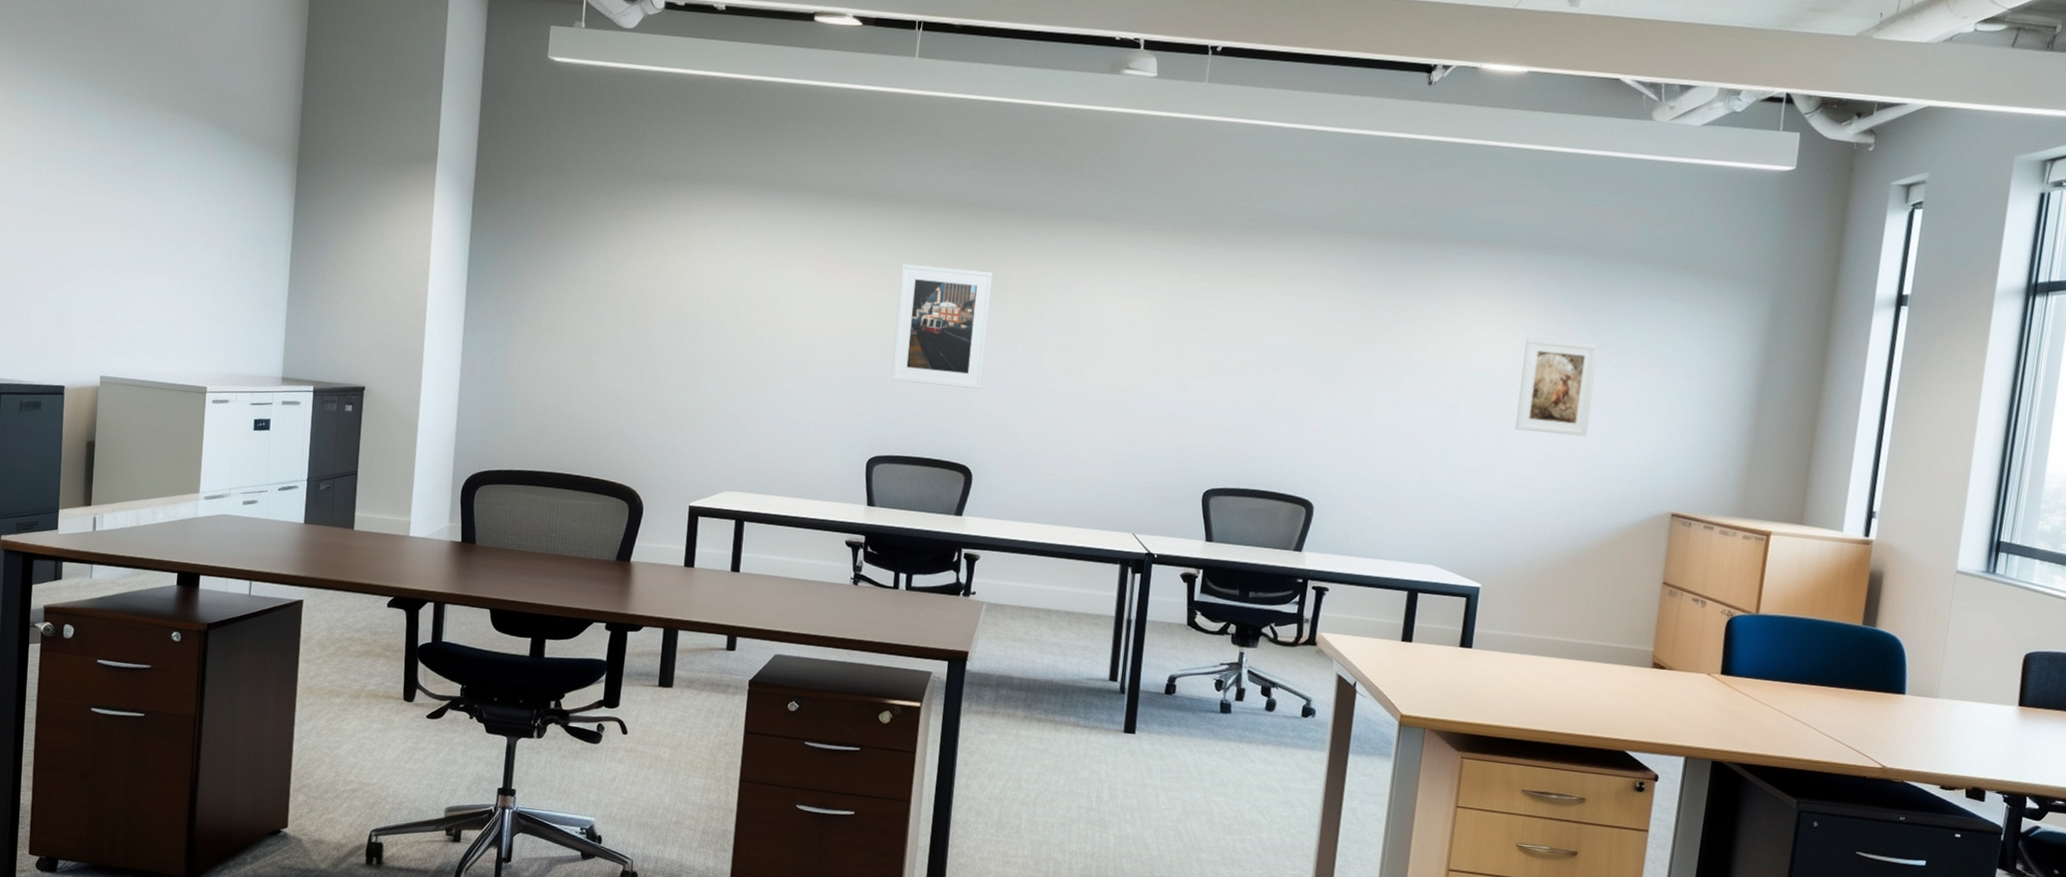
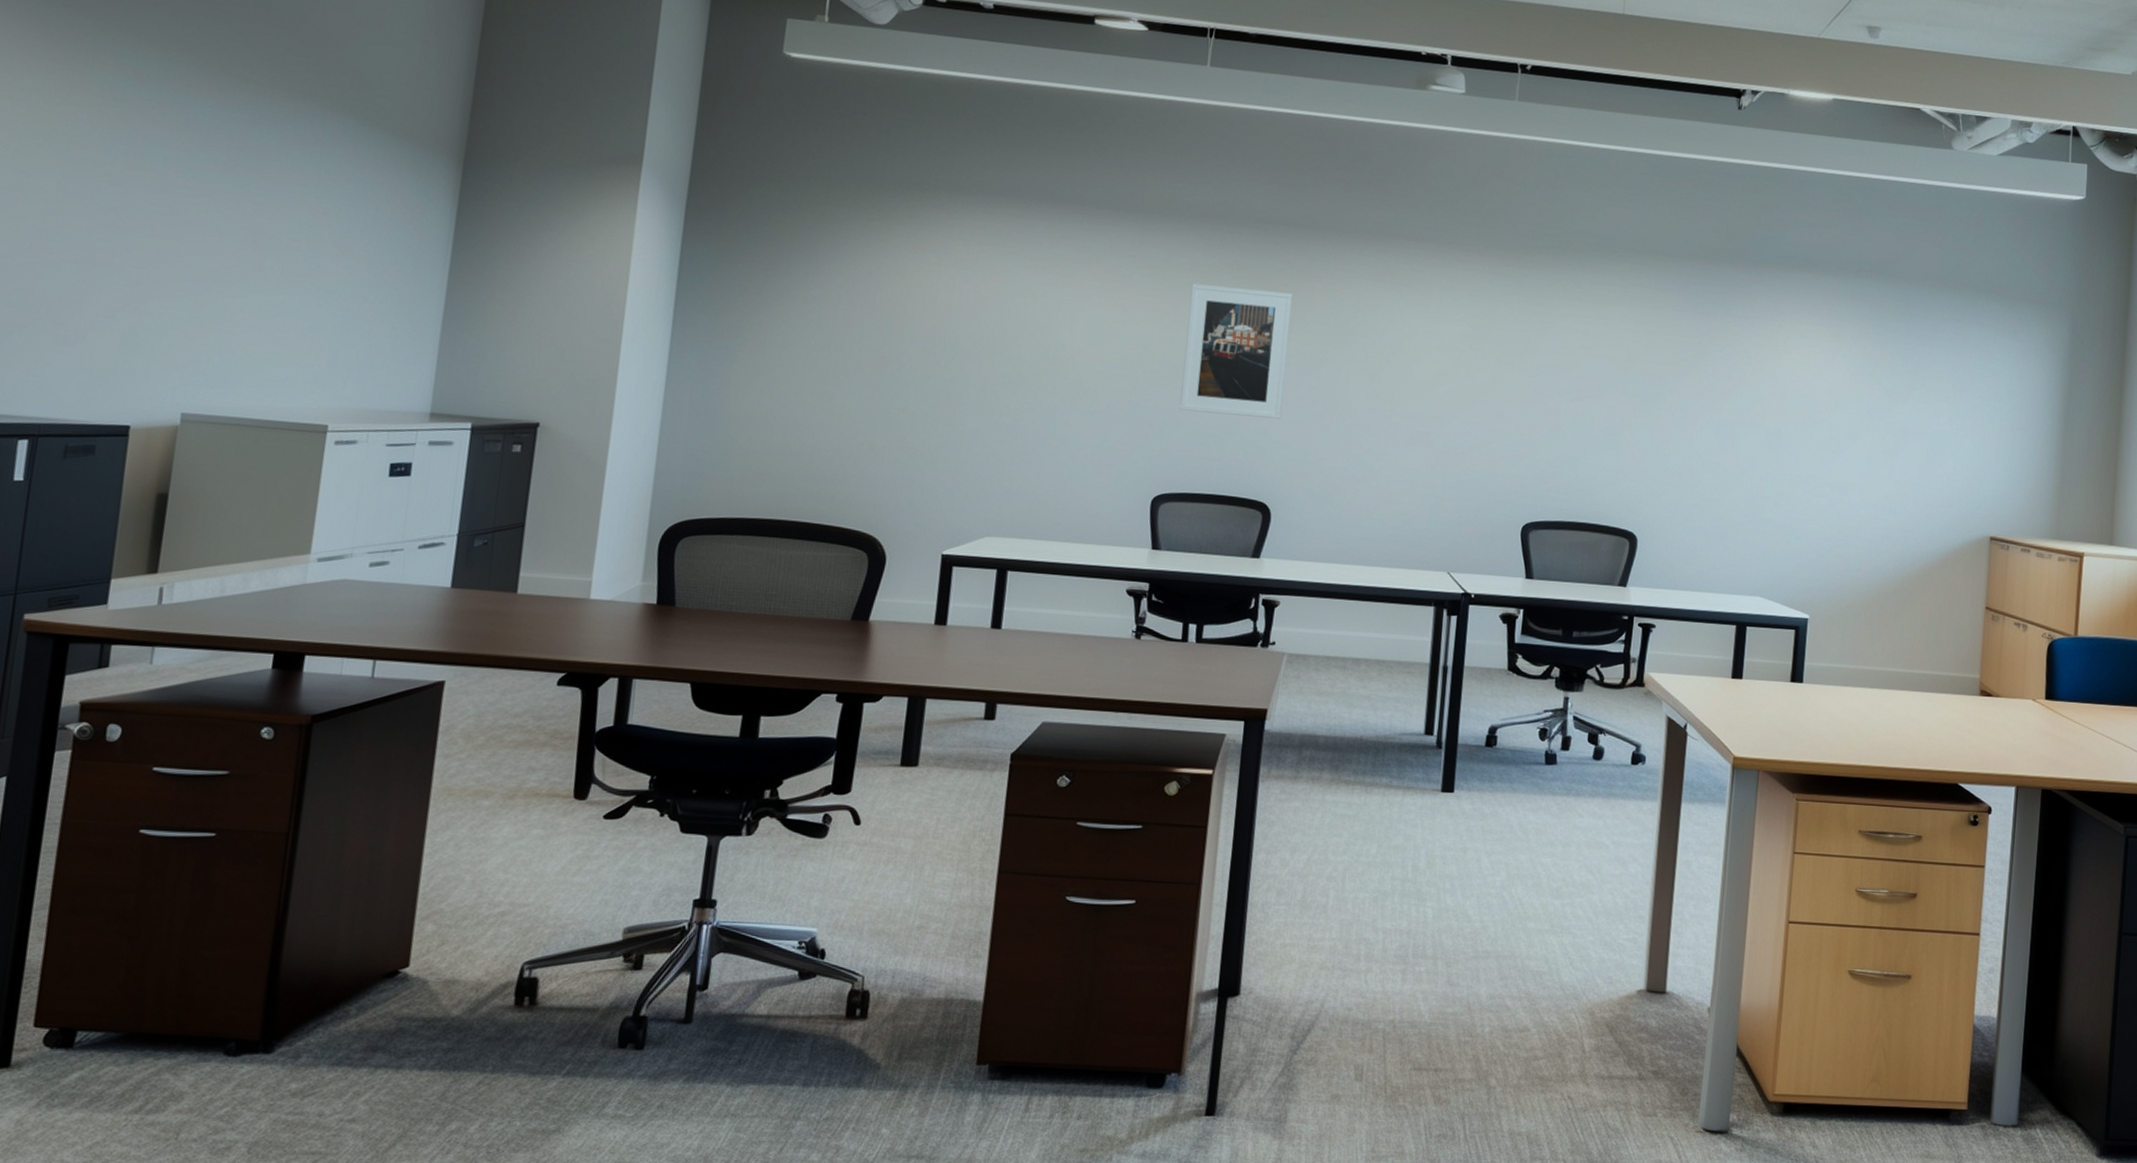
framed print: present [1515,337,1599,437] -> none [1836,362,1913,461]

